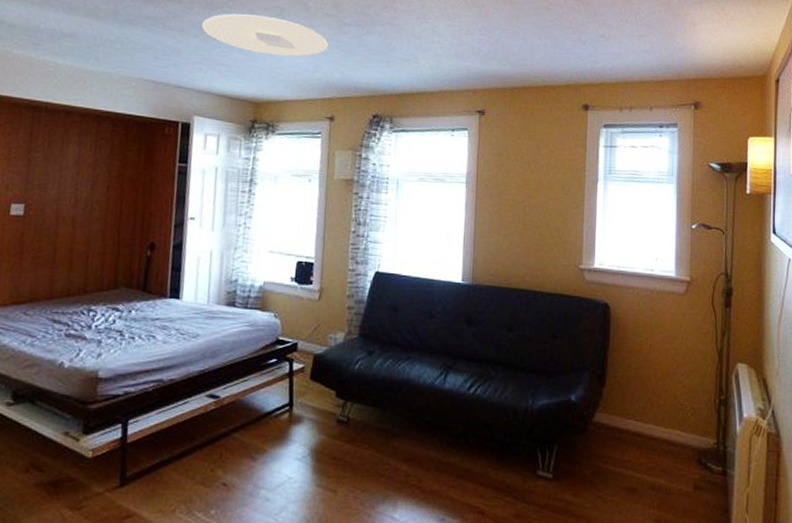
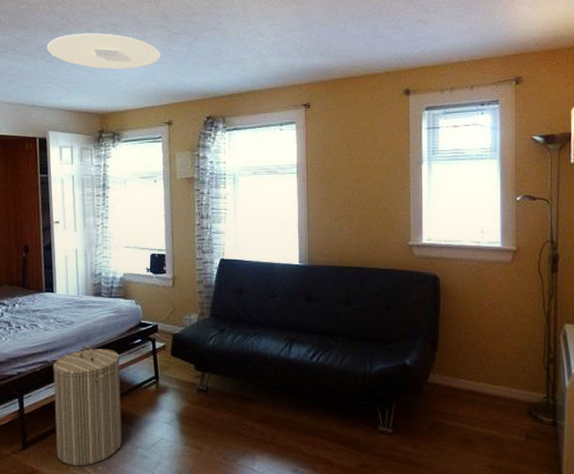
laundry hamper: none [161,362,250,510] -> present [53,345,122,466]

